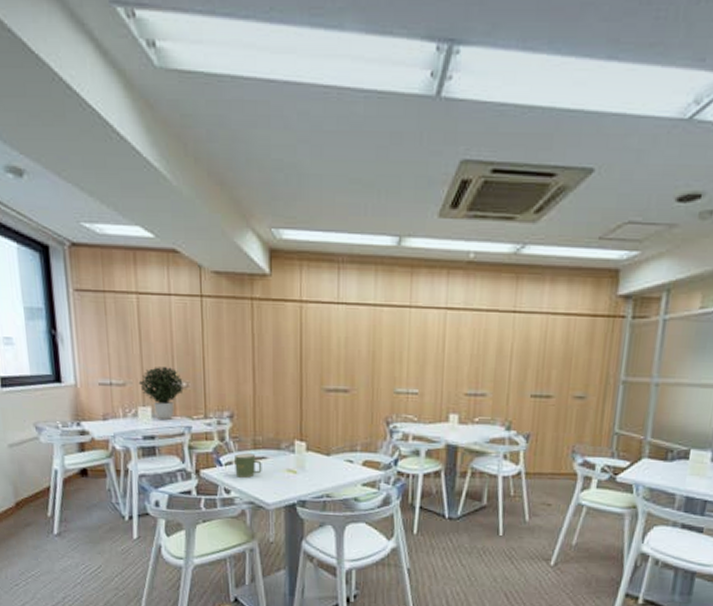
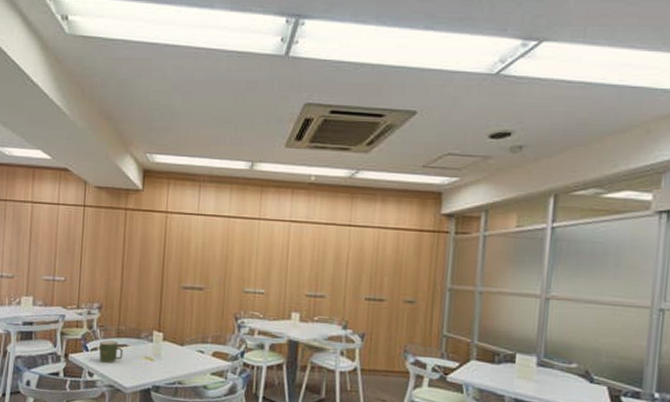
potted plant: present [138,367,184,421] -> none [24,263,62,309]

